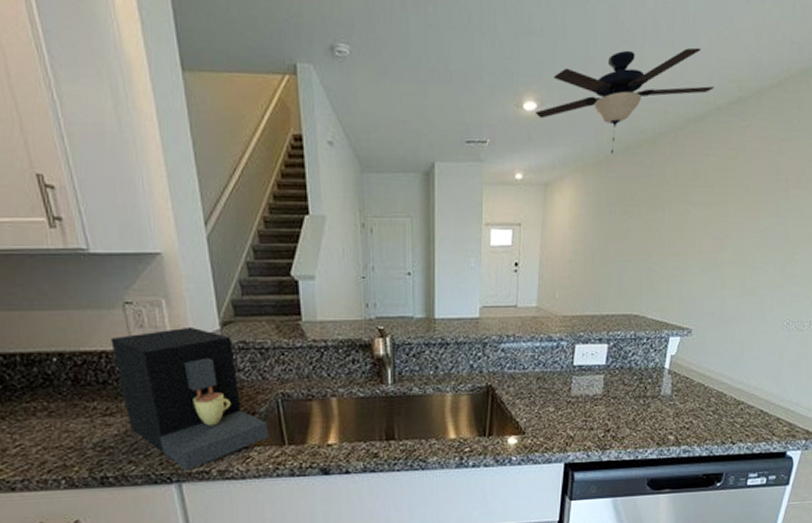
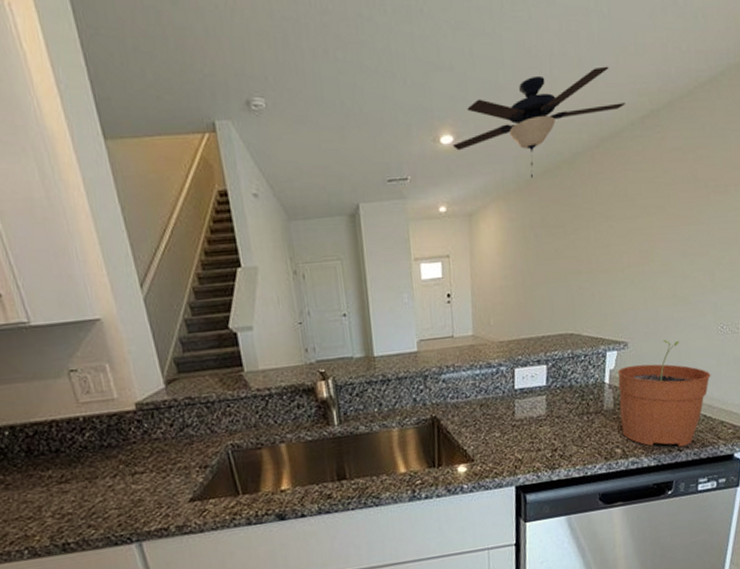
coffee maker: present [111,326,269,471] -> none [59,387,223,530]
plant pot: none [677,331,772,440] -> present [617,340,711,448]

